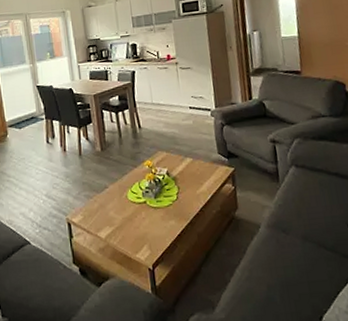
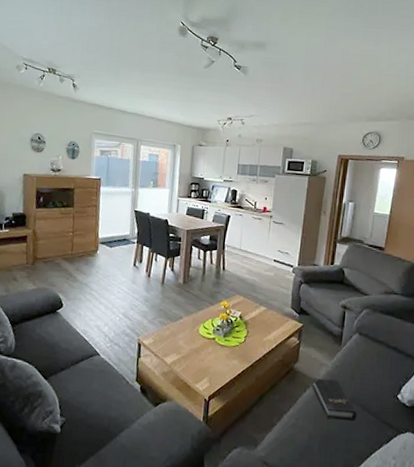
hardback book: none [257,220,314,264] -> present [312,378,358,421]

